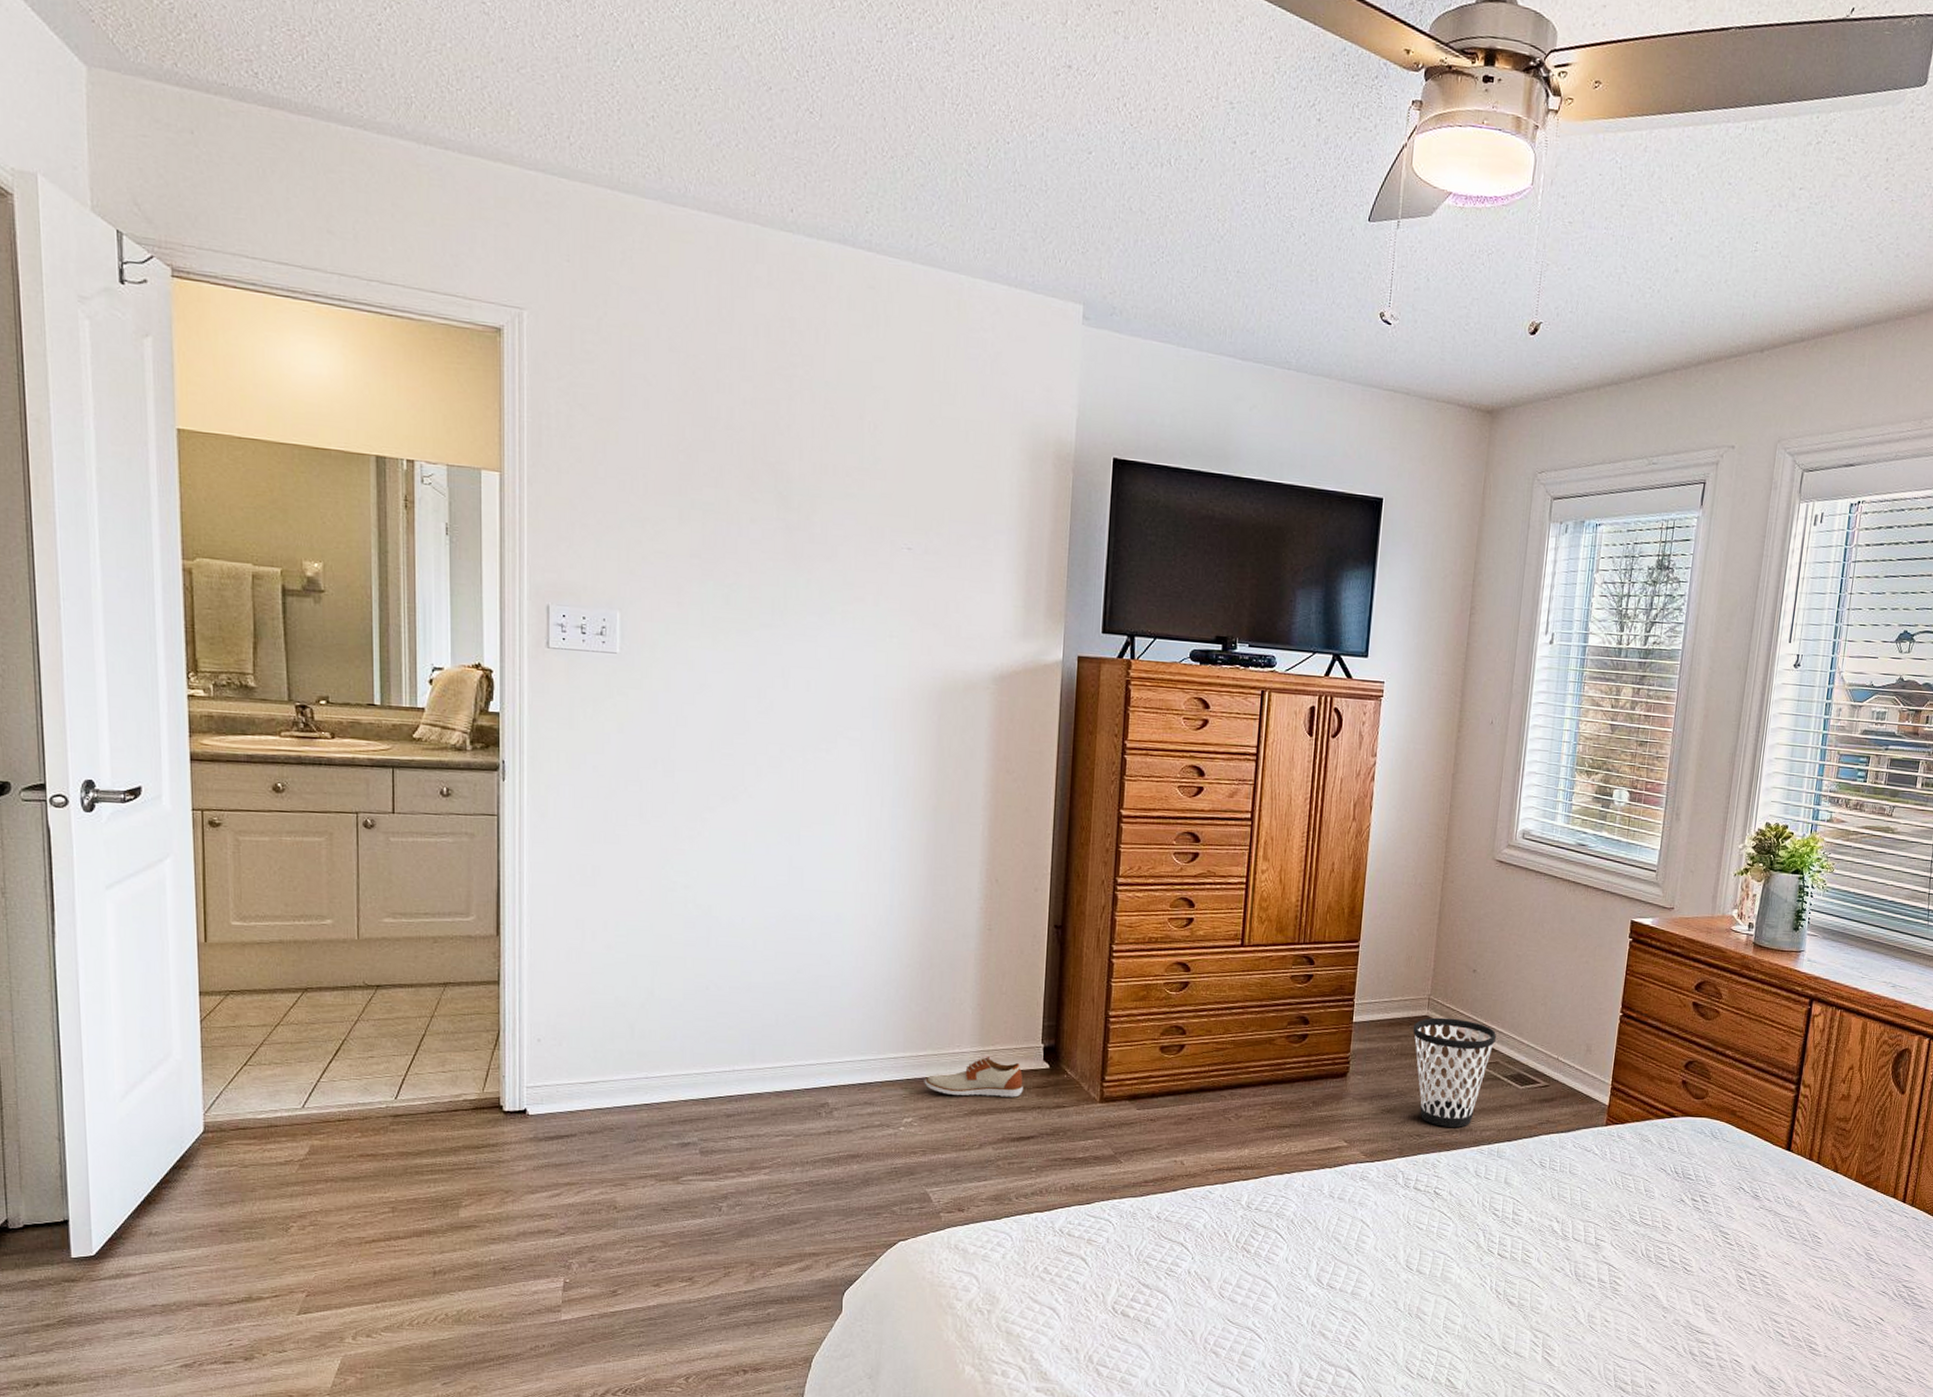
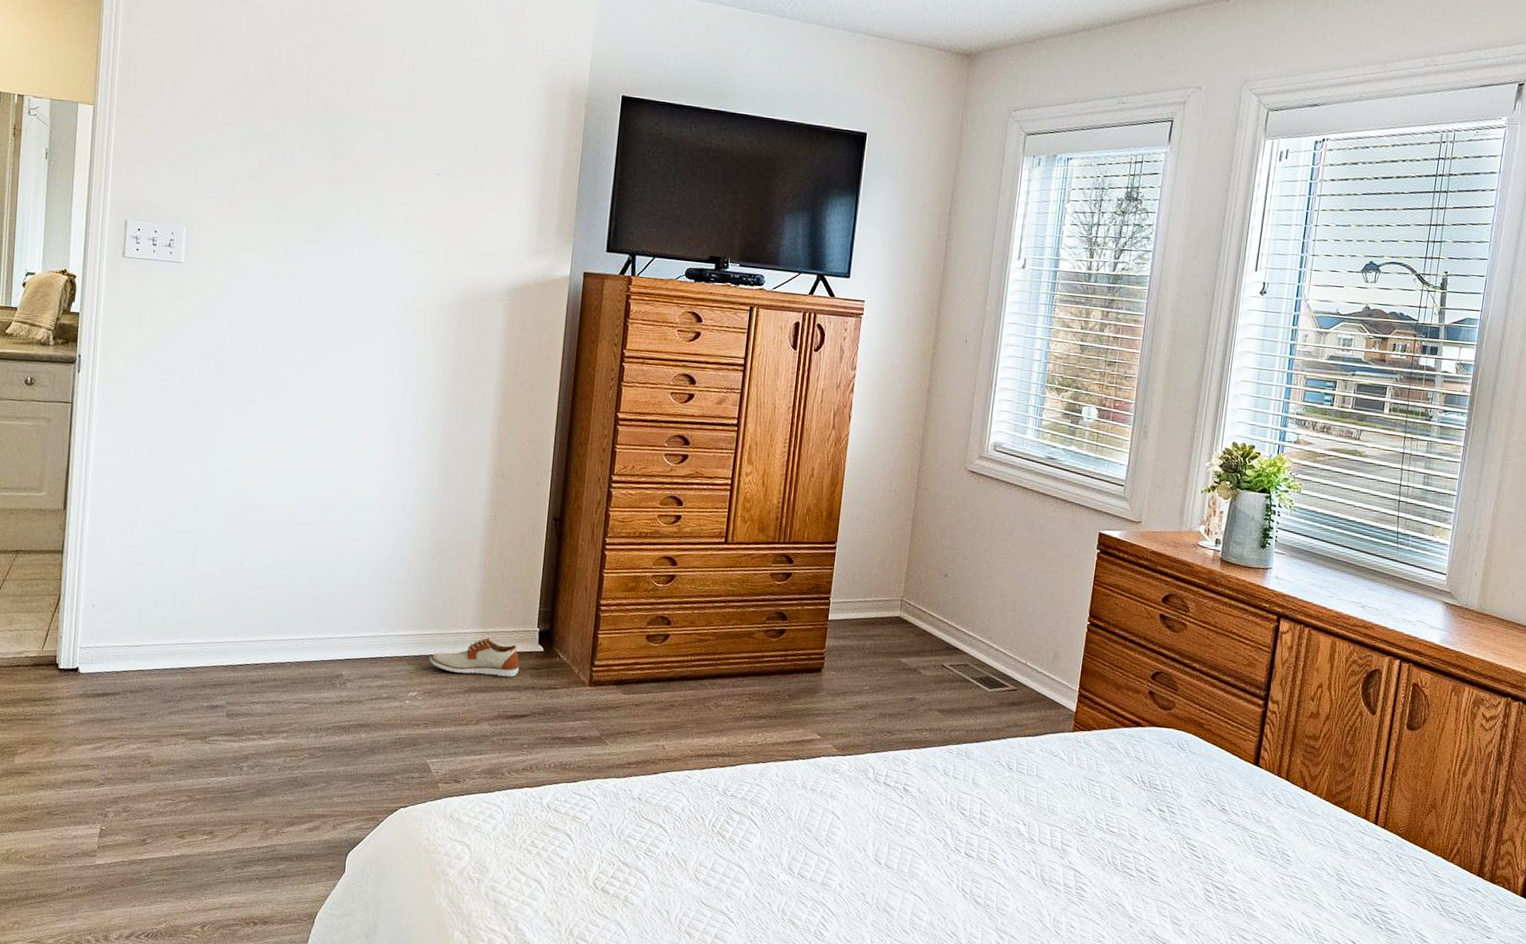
wastebasket: present [1413,1017,1497,1127] -> none [885,618,967,726]

